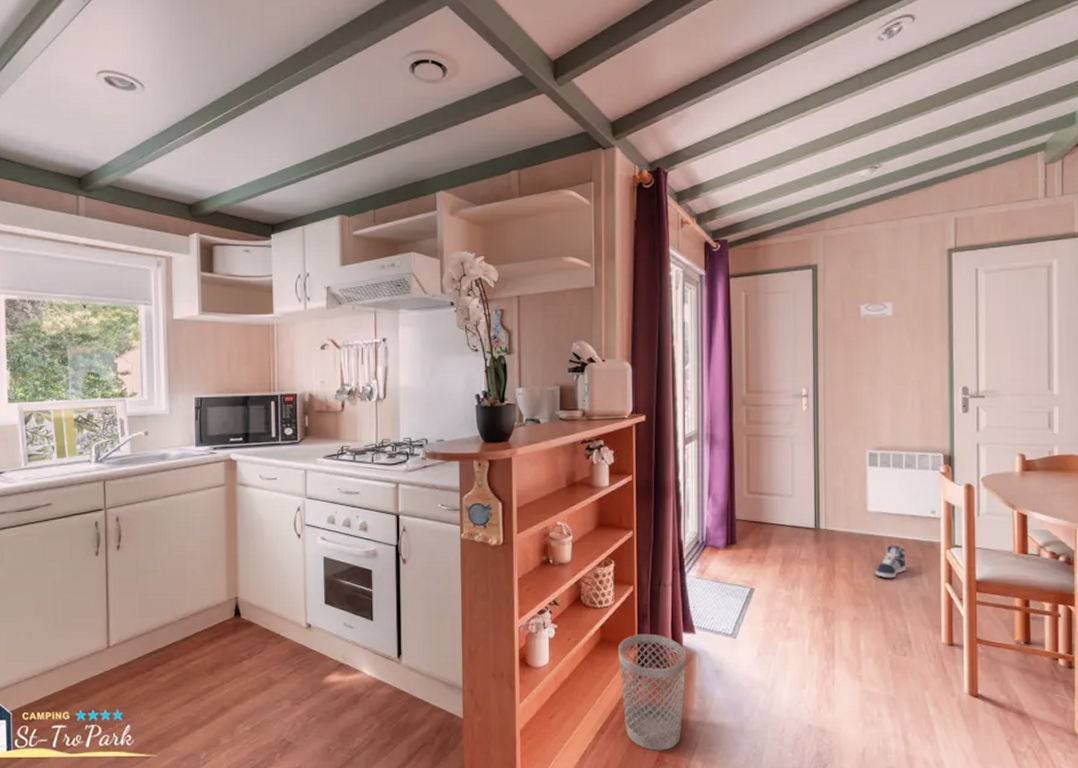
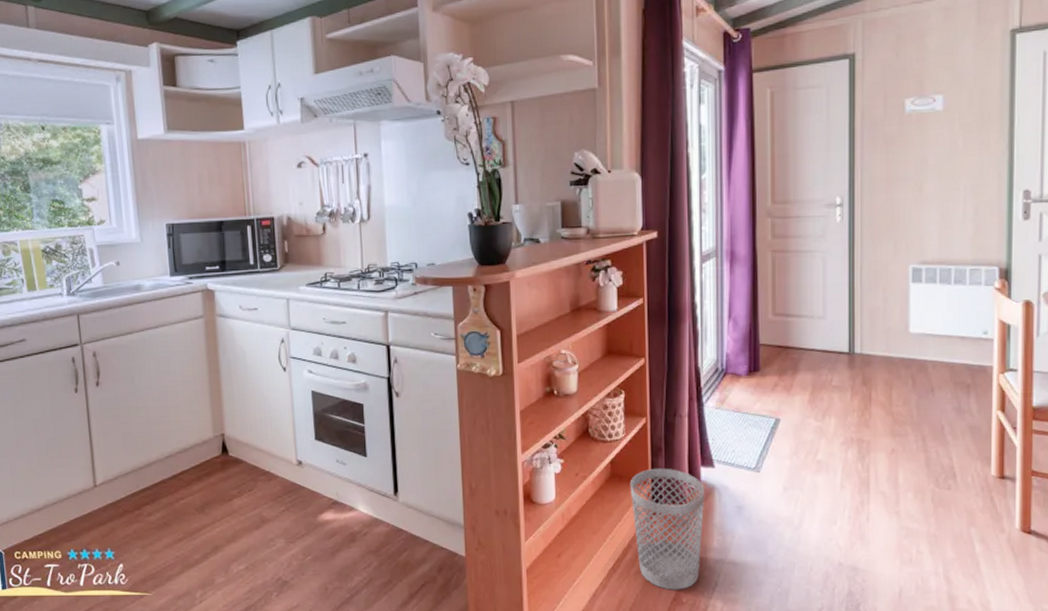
sneaker: present [875,545,907,579] -> none [917,369,953,407]

